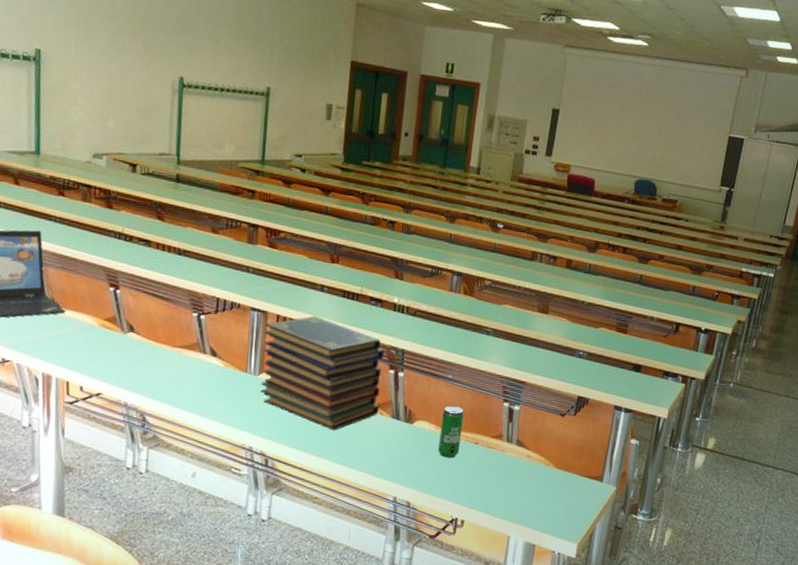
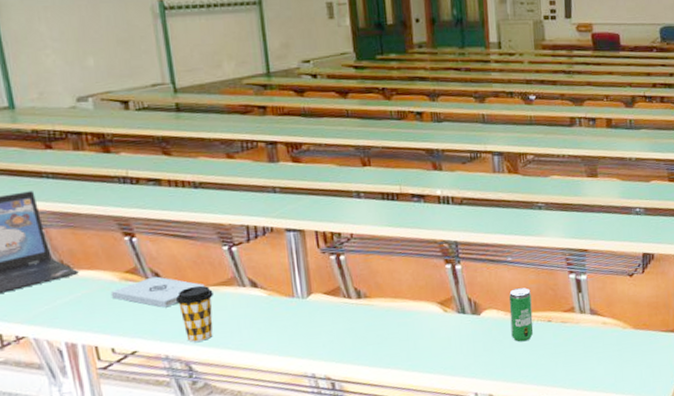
notepad: none [88,328,171,359] -> present [110,276,205,308]
coffee cup: none [143,344,177,396] -> present [175,285,213,342]
book stack: present [260,315,385,431] -> none [303,224,443,339]

